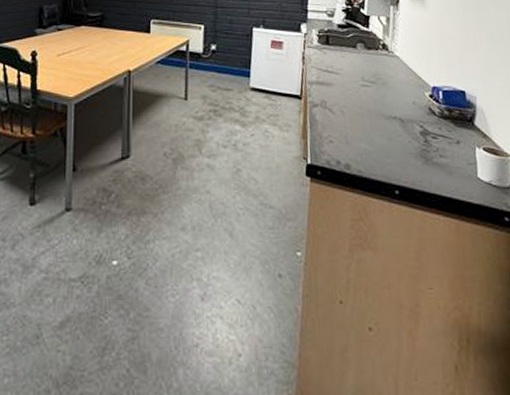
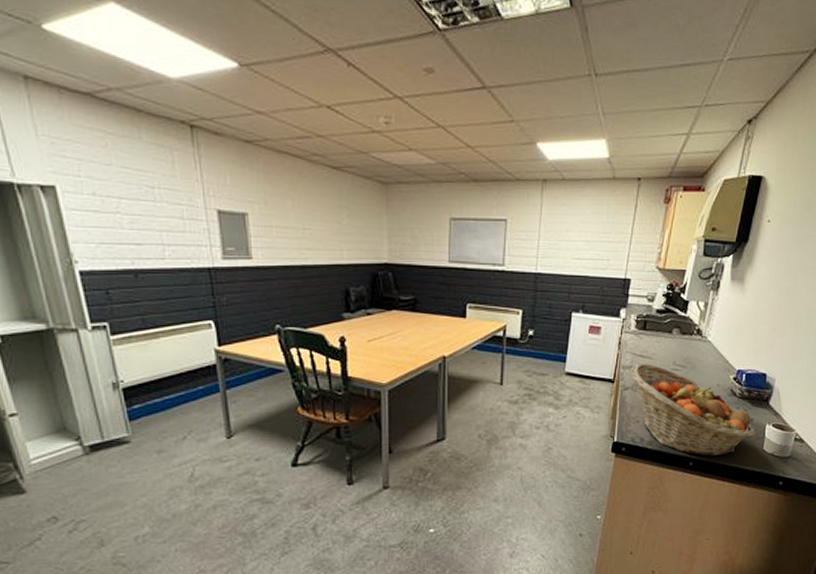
fruit basket: none [317,79,467,184] -> present [630,364,756,456]

